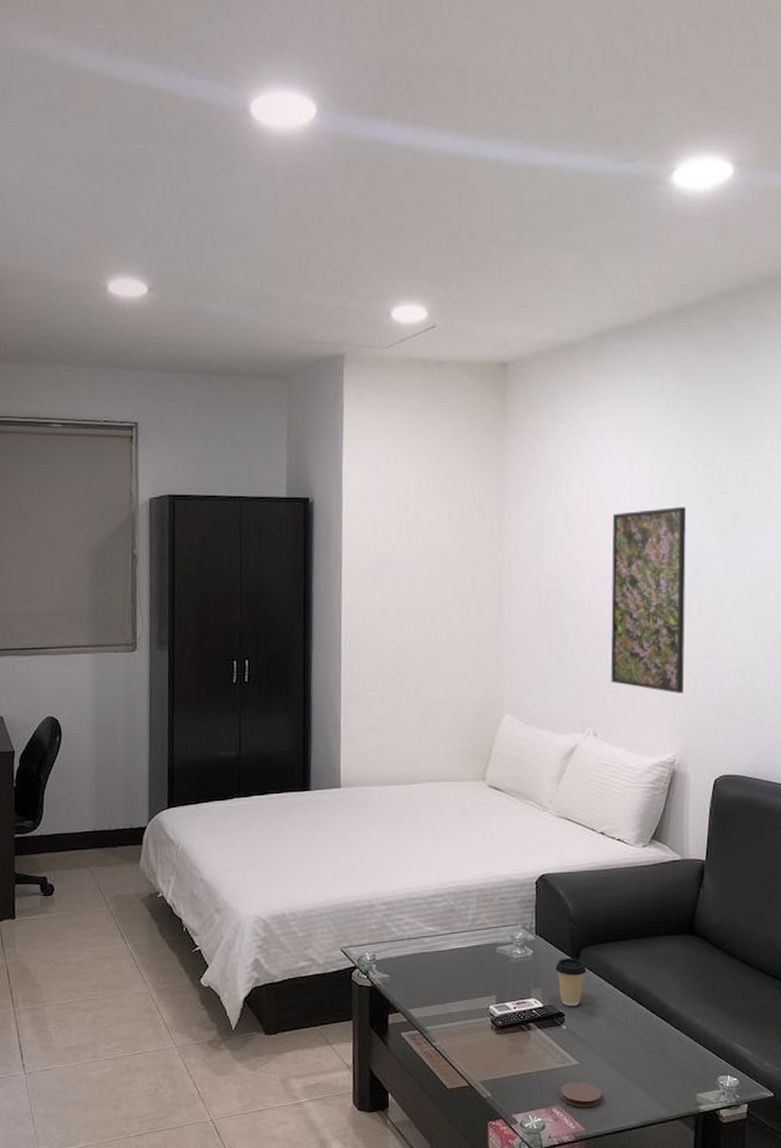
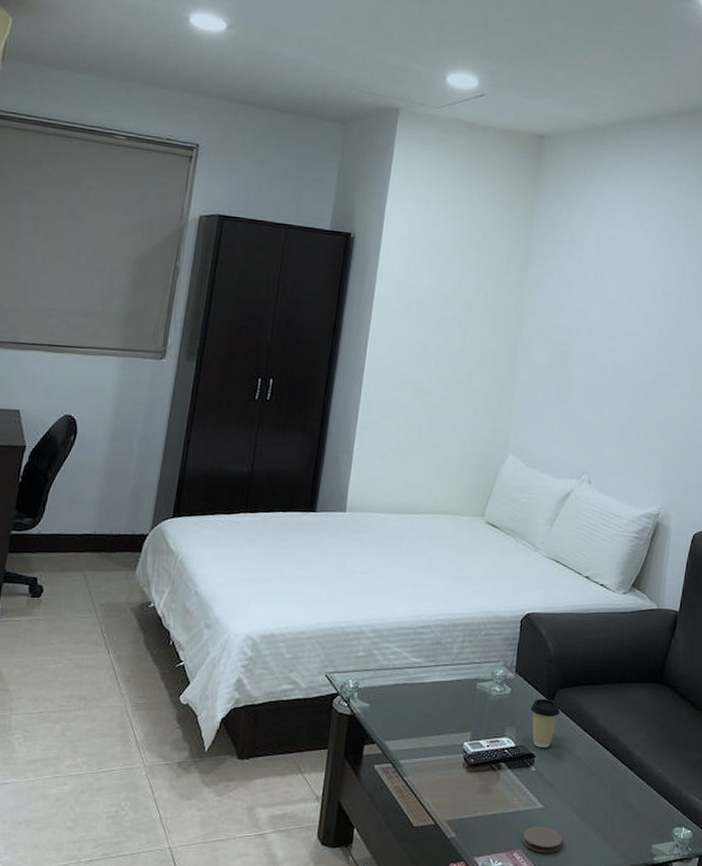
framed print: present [610,507,686,693] -> none [608,280,688,451]

